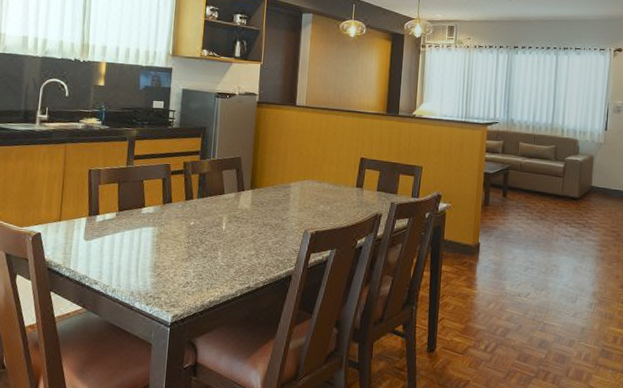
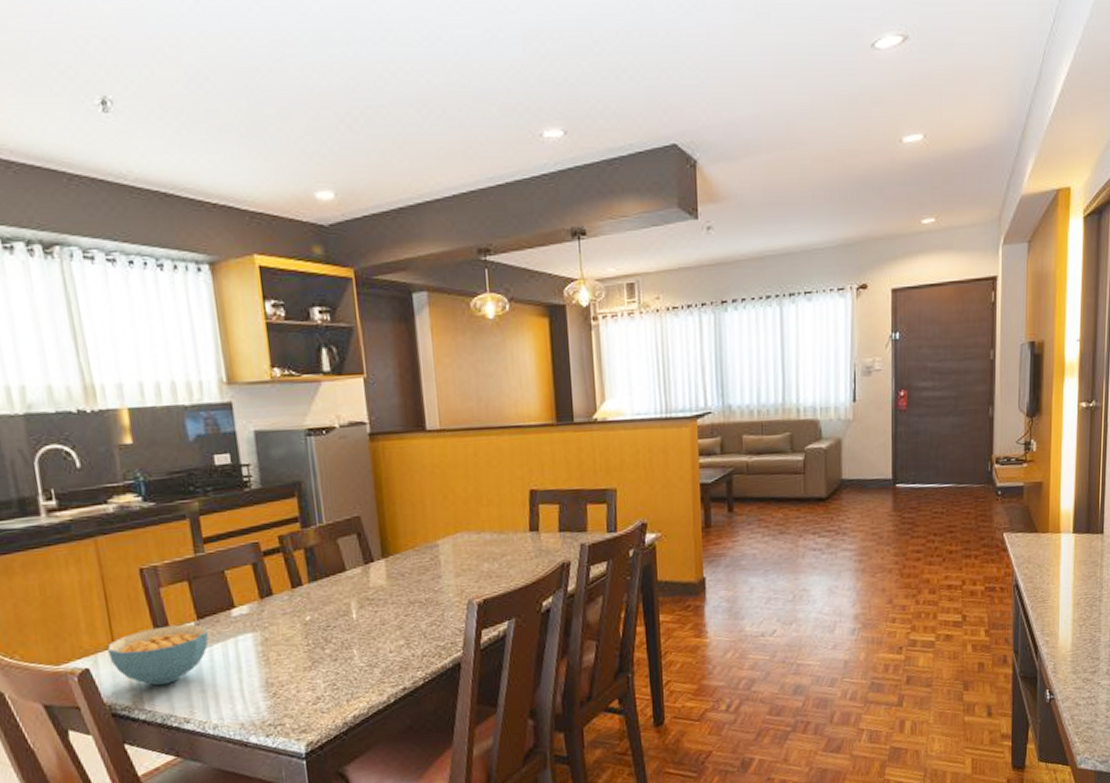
cereal bowl: none [55,212,123,254] -> present [107,624,209,686]

